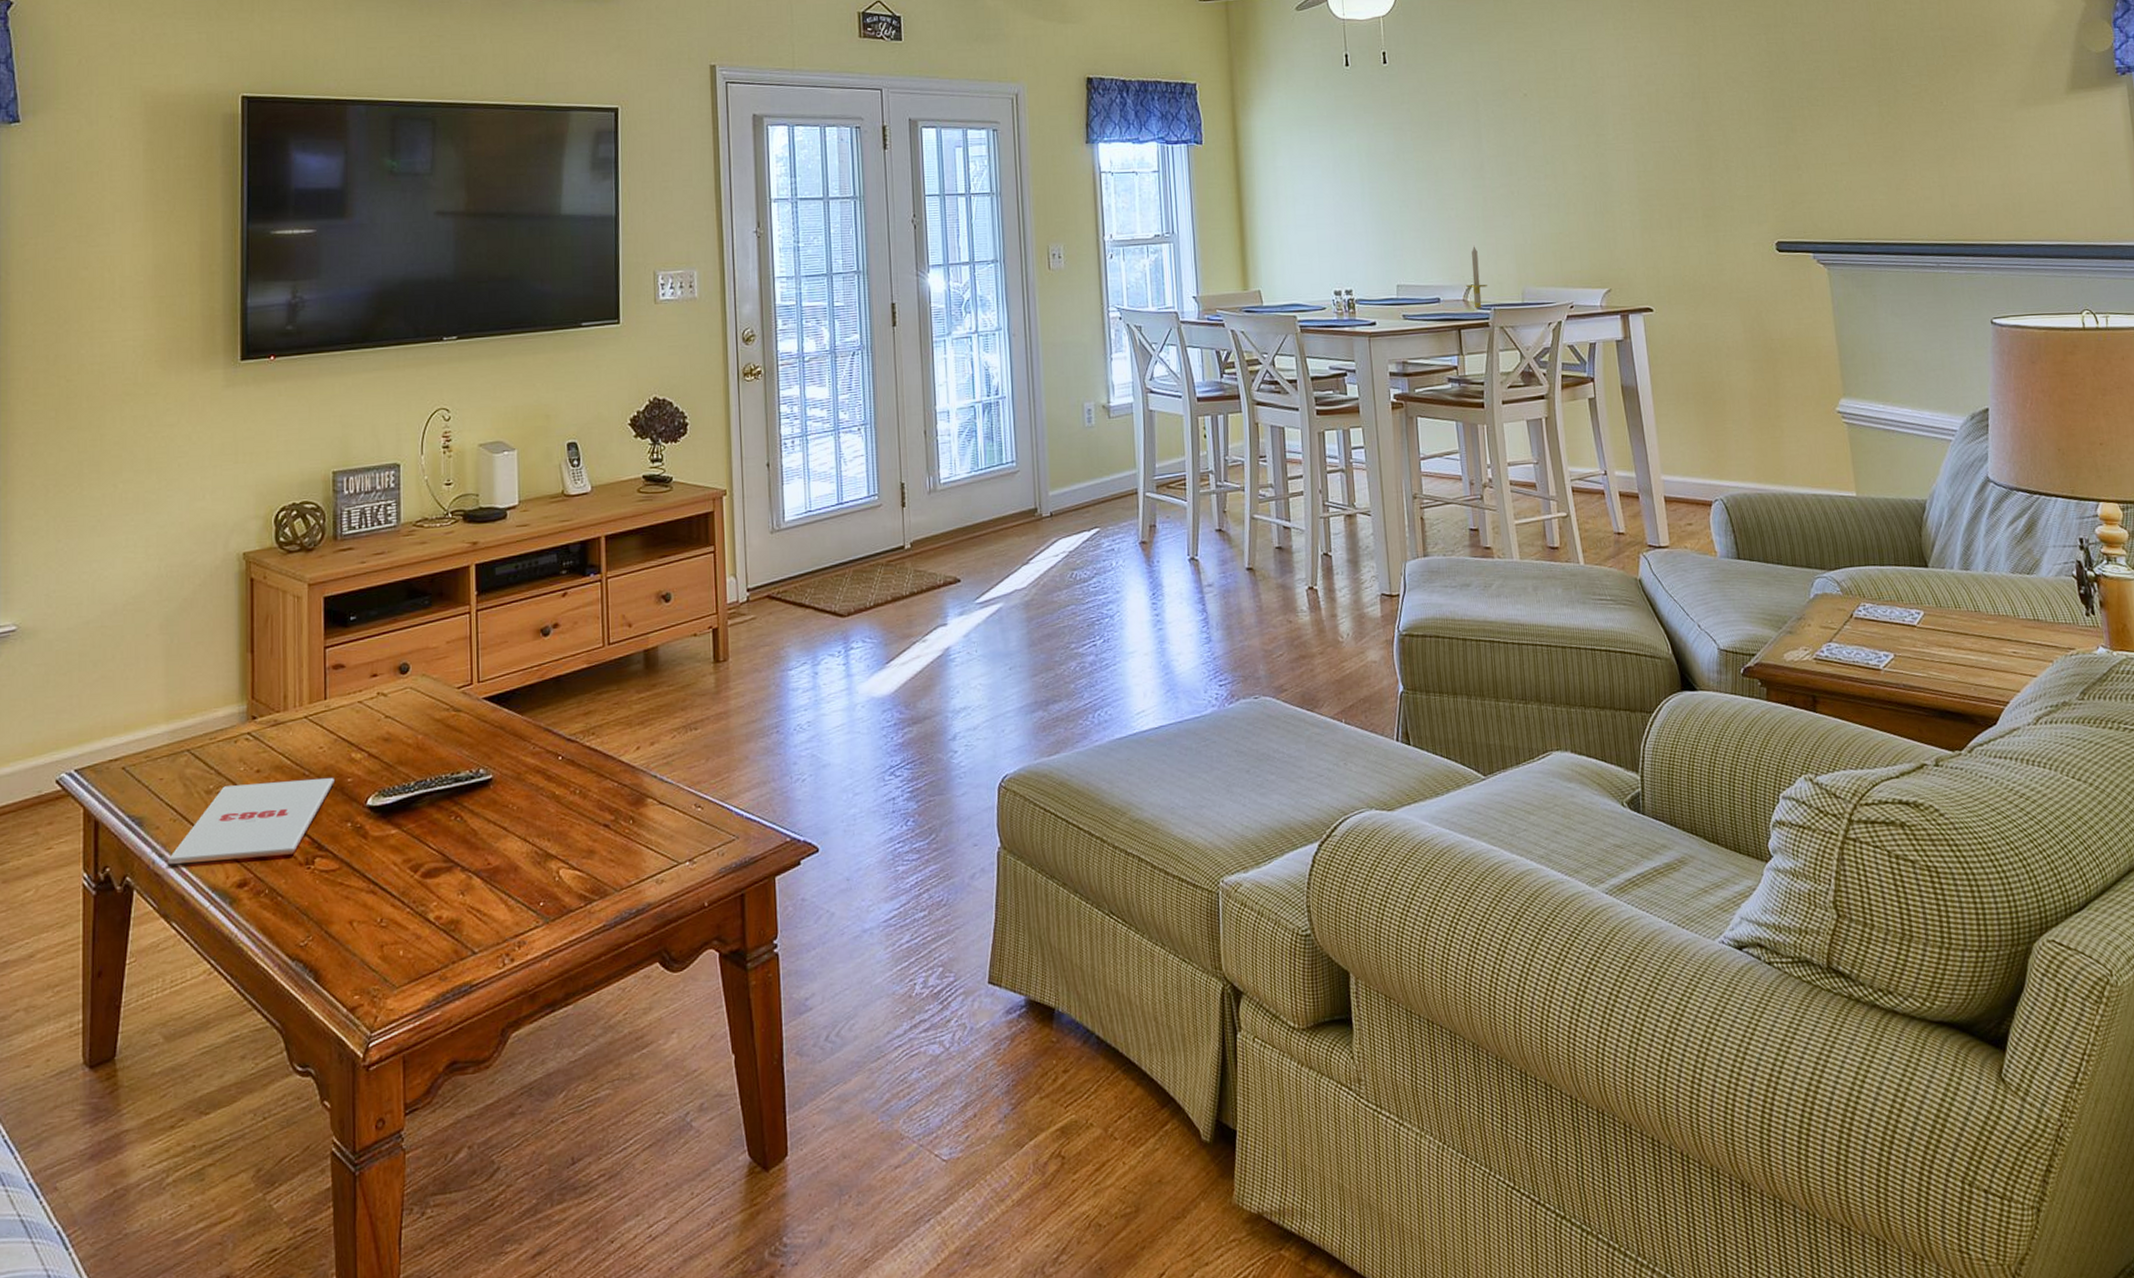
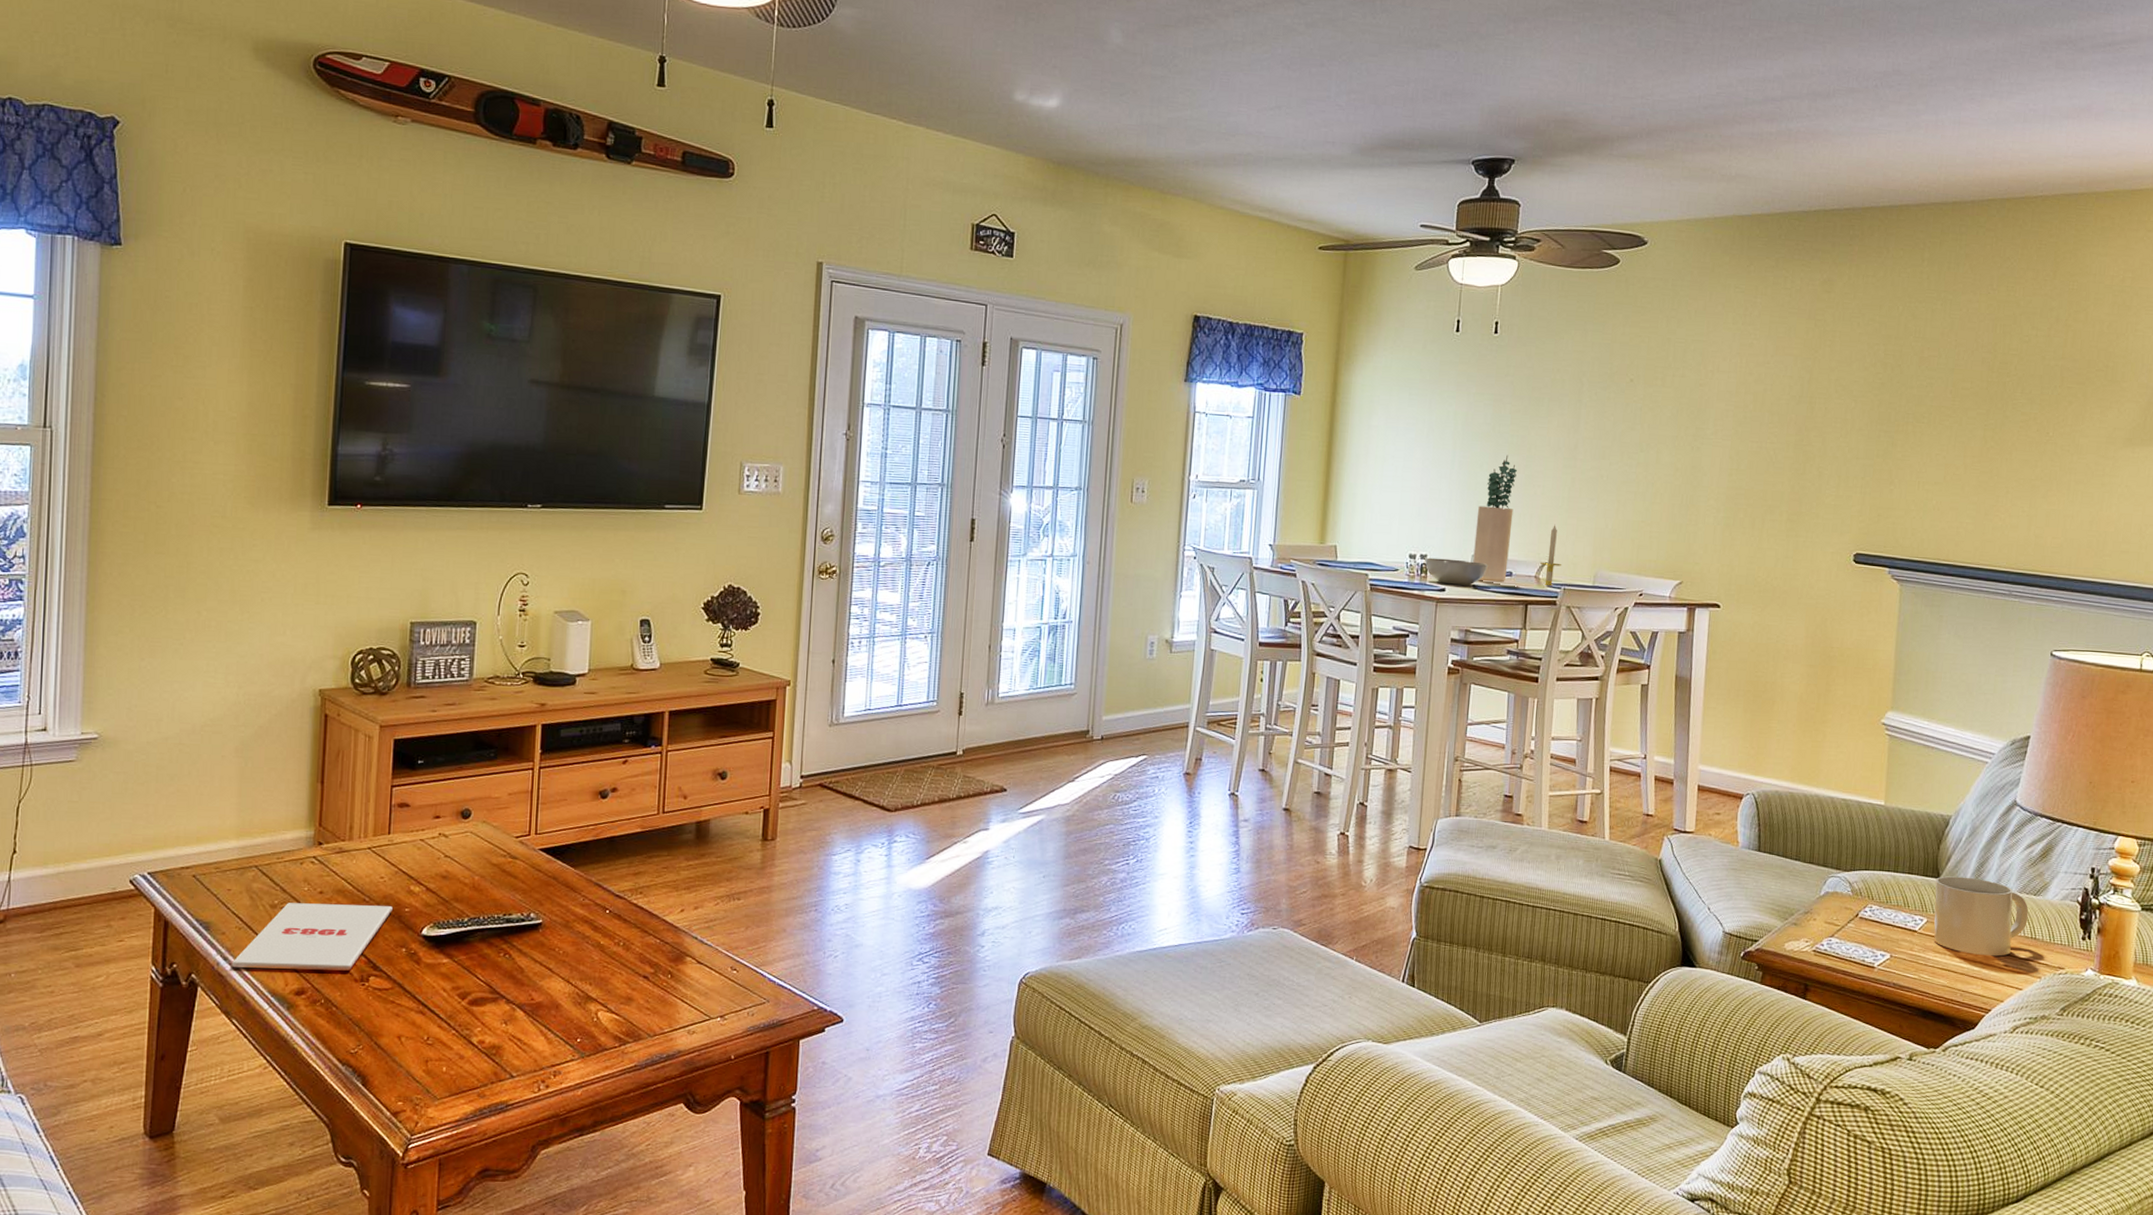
bowl: none [1350,291,1415,318] -> present [1425,557,1488,586]
vase: none [1394,181,1435,311] -> present [1473,455,1517,583]
mug: none [1924,562,2027,645] -> present [1933,876,2029,957]

